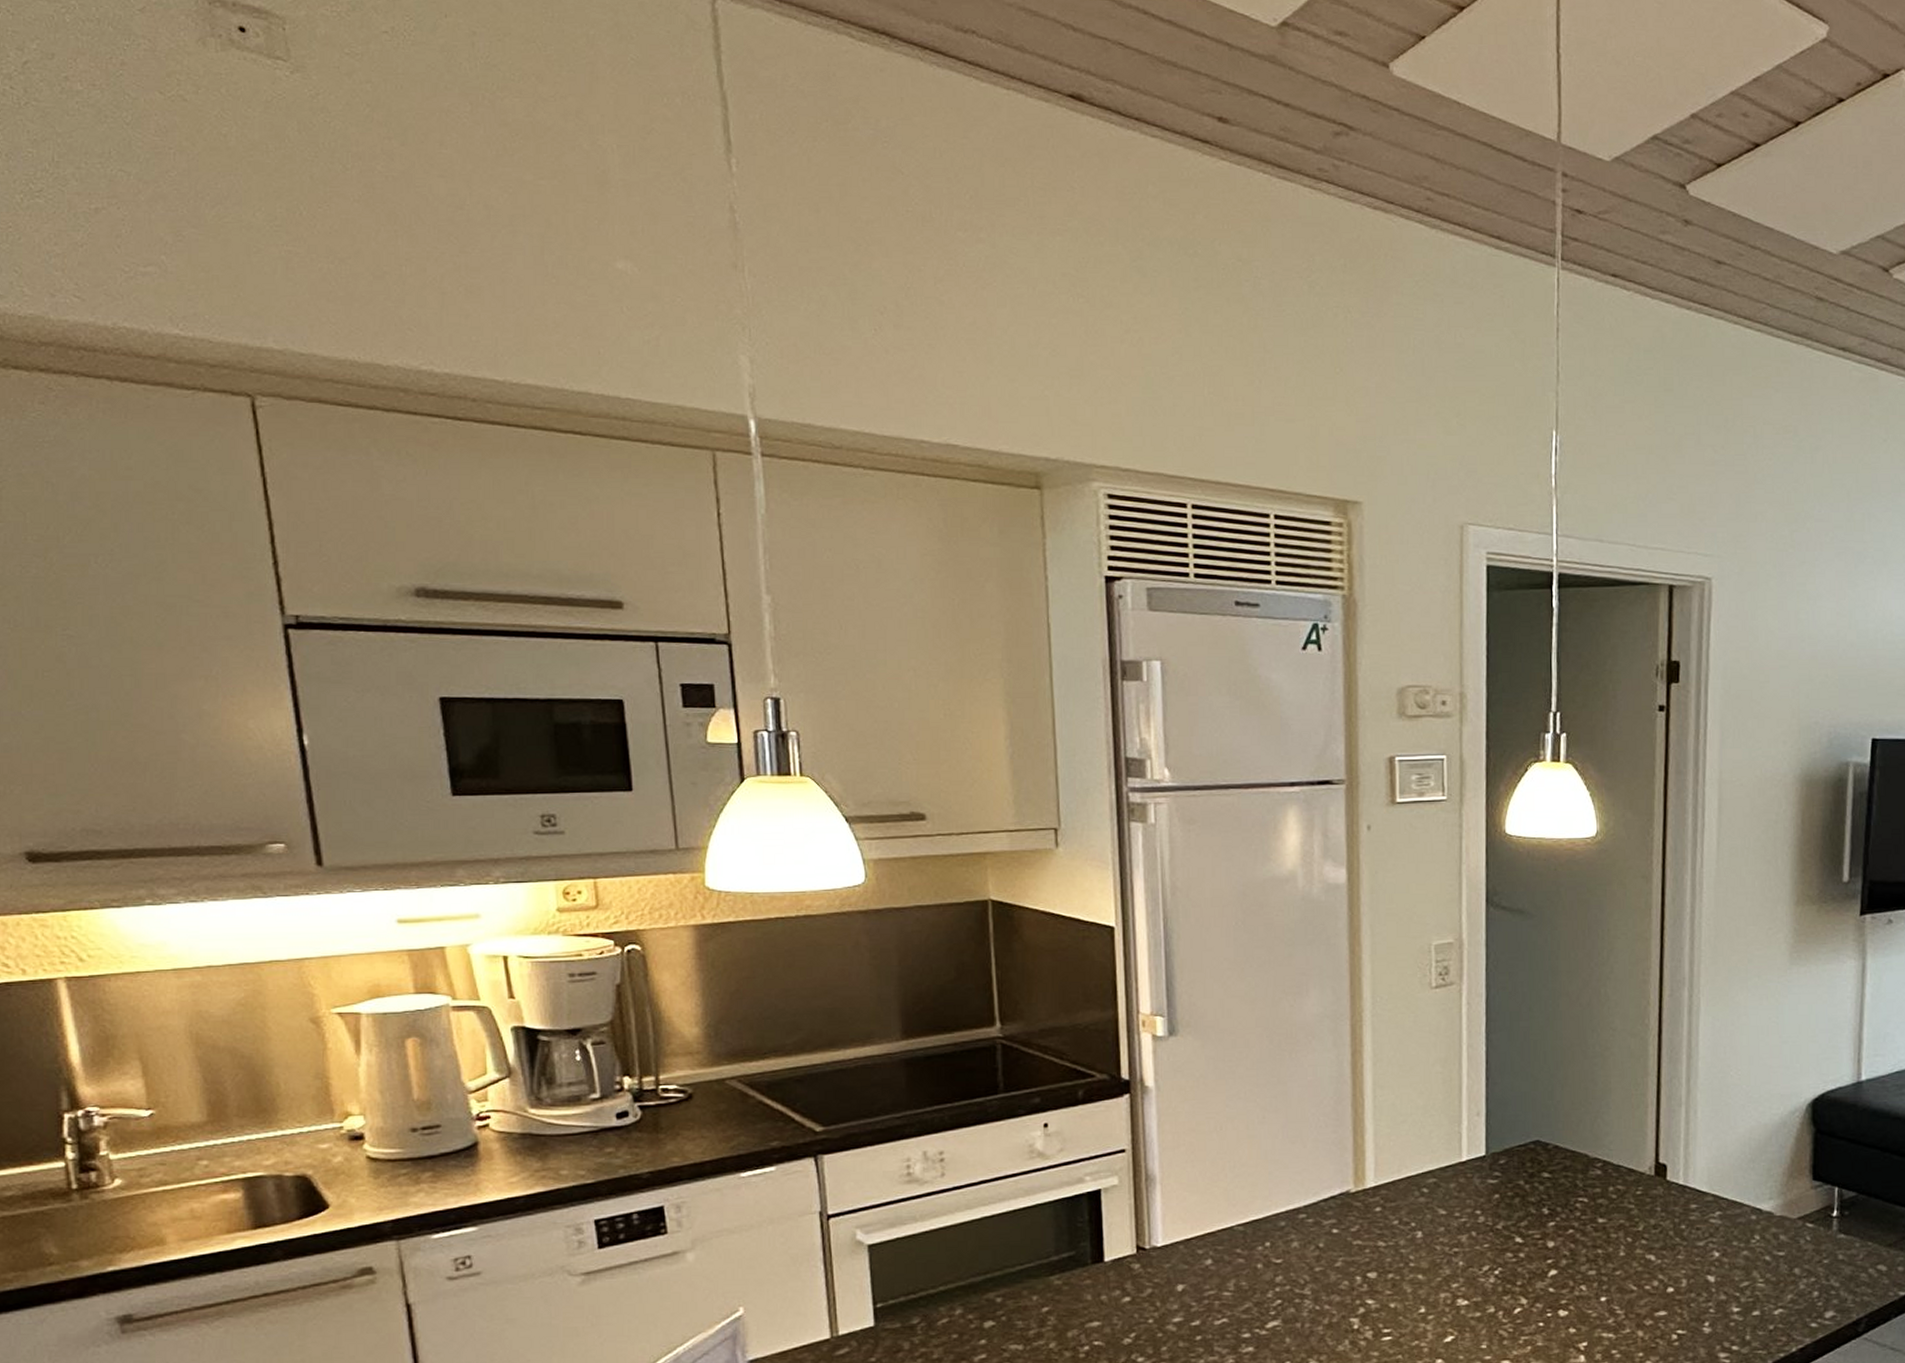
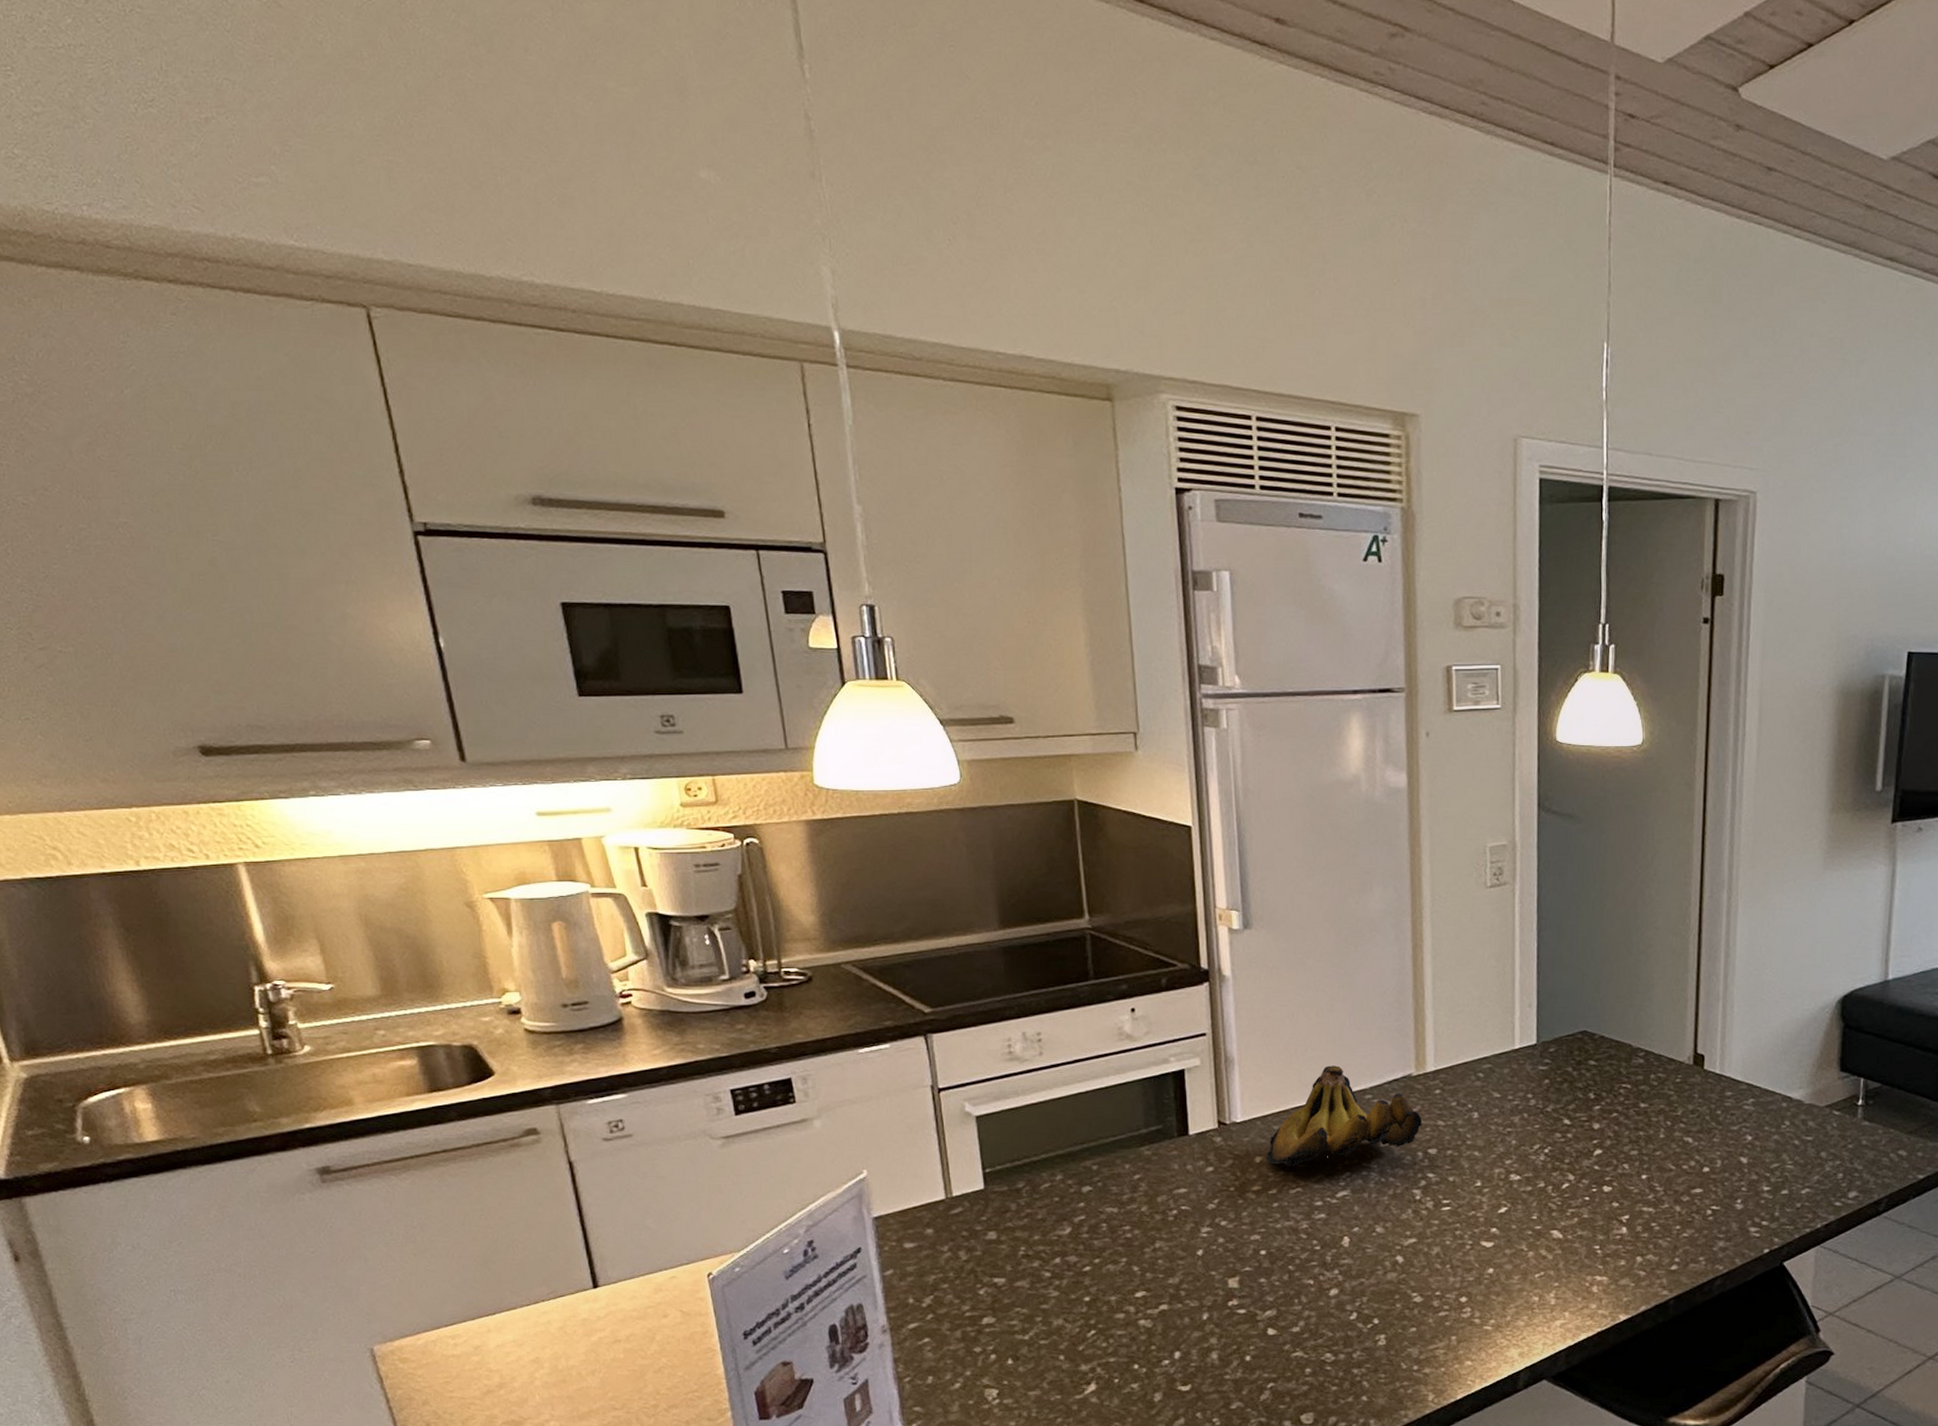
banana bunch: none [1189,1182,1362,1295] -> present [1266,1065,1423,1167]

